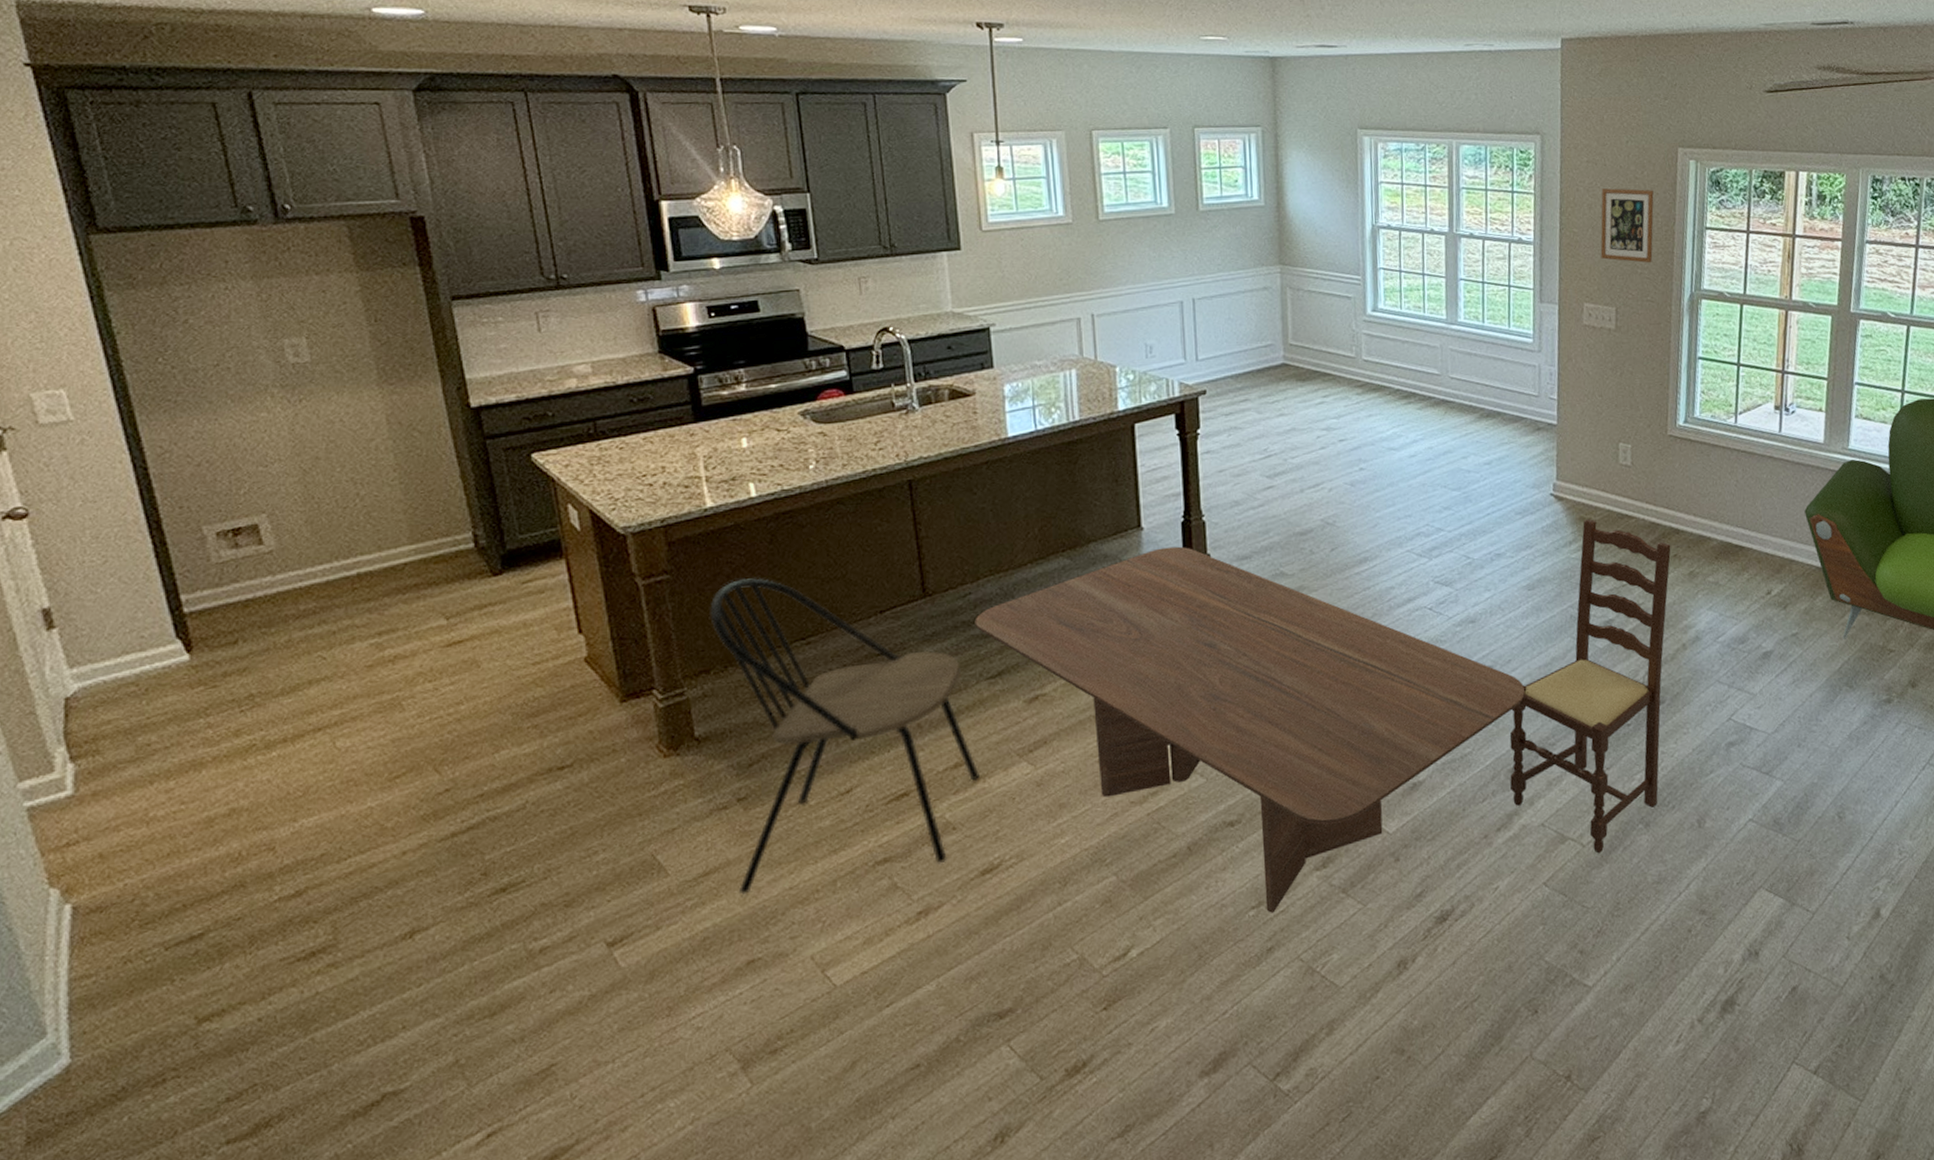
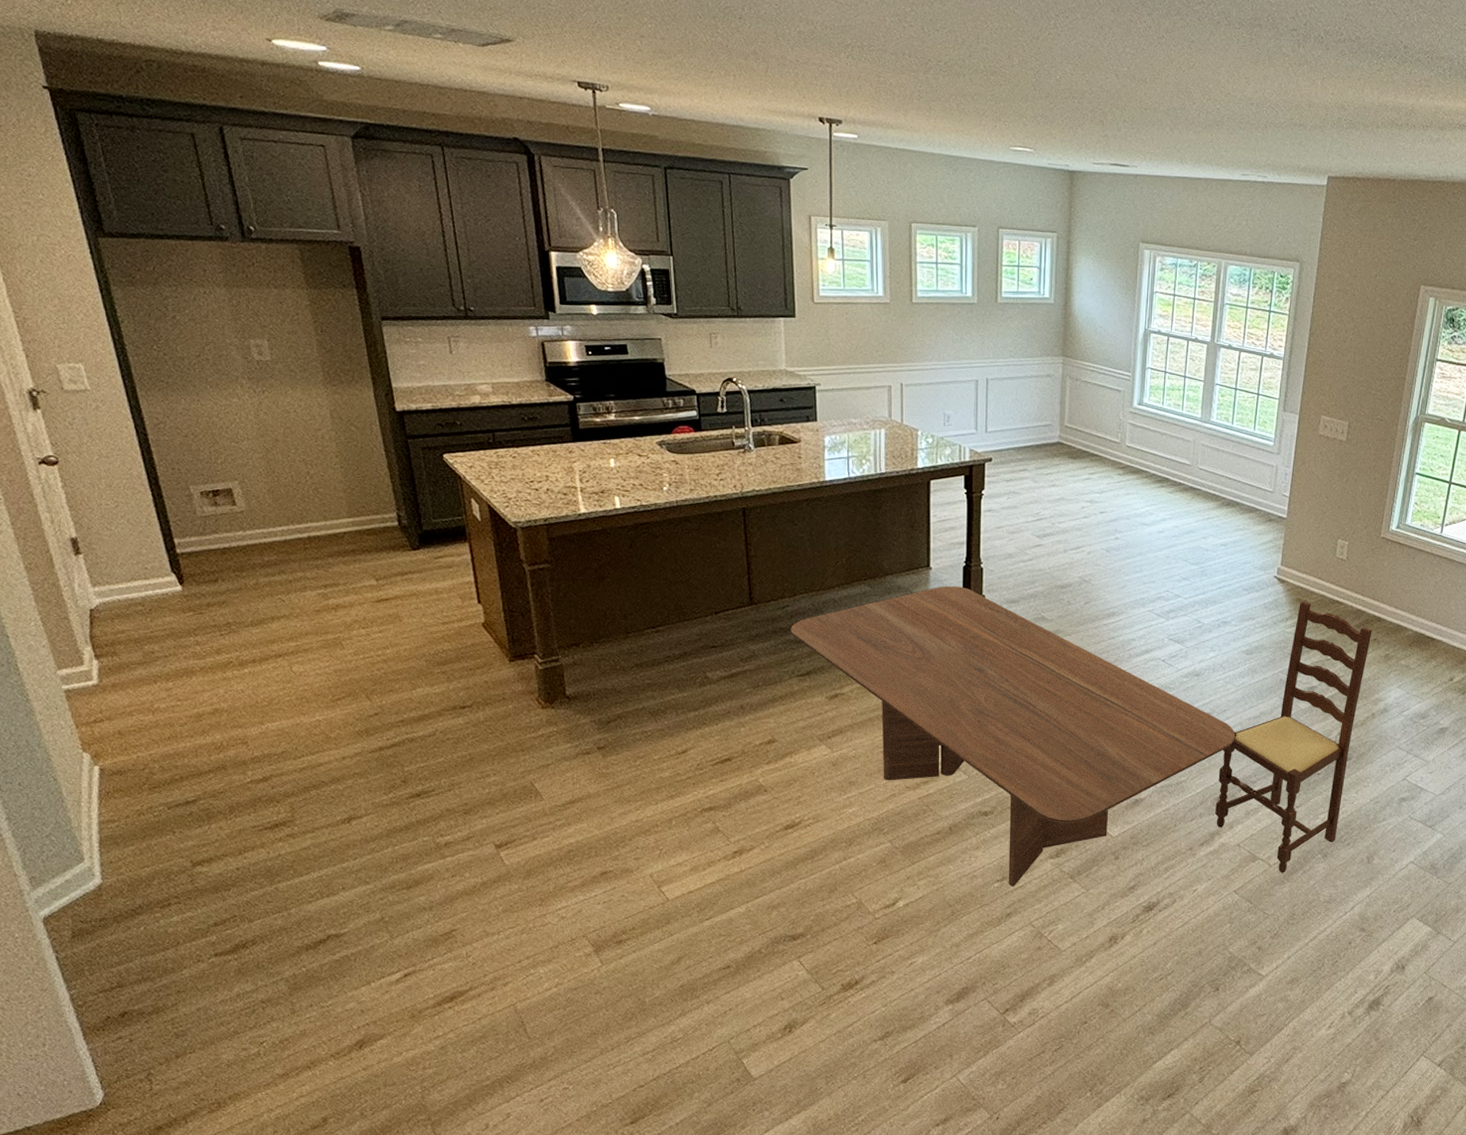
dining chair: present [710,578,980,895] -> none [581,574,788,821]
picture frame: present [1600,188,1654,263] -> none [1341,316,1394,386]

